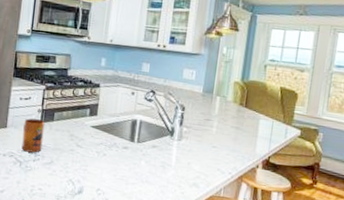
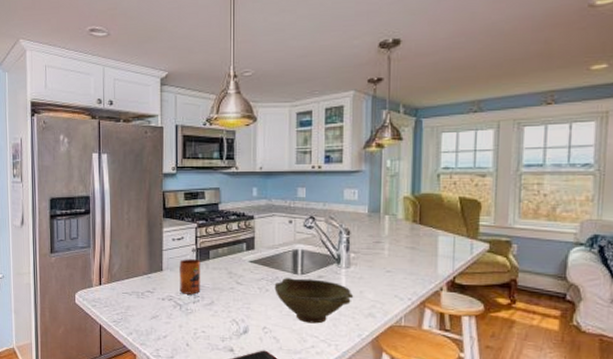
bowl: none [111,144,182,189] -> present [274,278,354,324]

